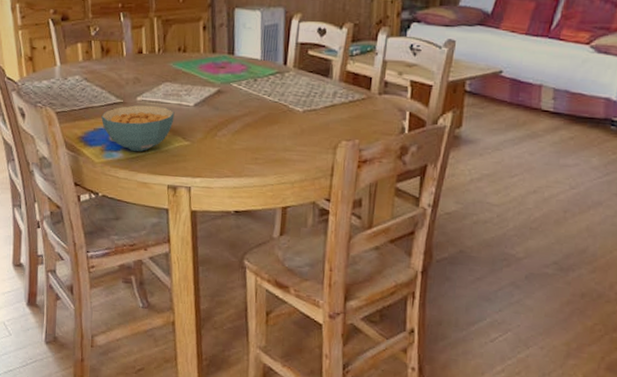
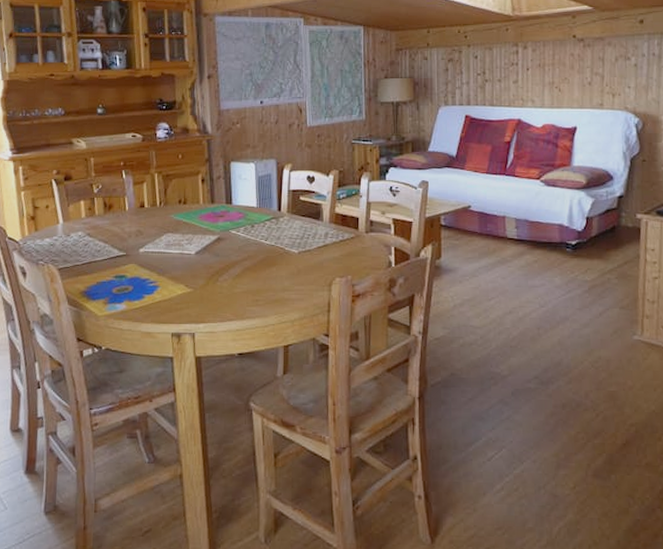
cereal bowl: present [101,105,175,152] -> none [104,256,177,302]

